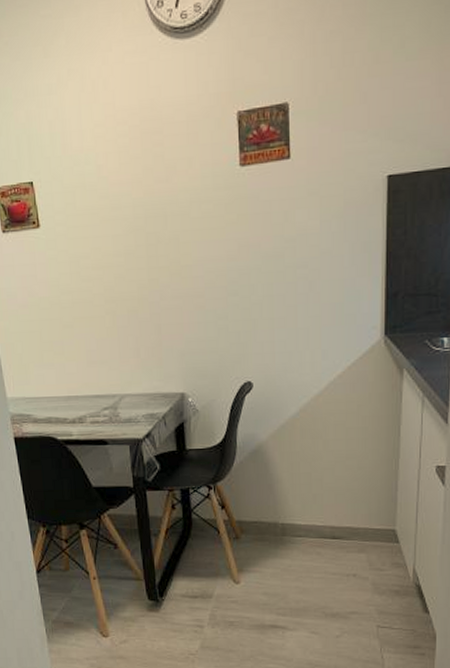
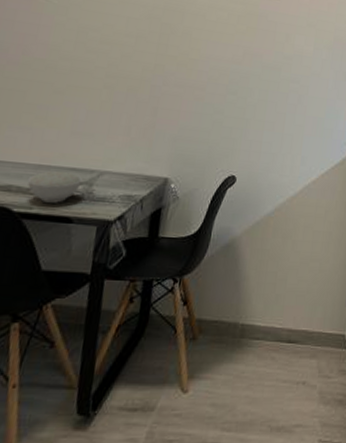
bowl: none [62,399,107,429] -> present [27,170,82,203]

